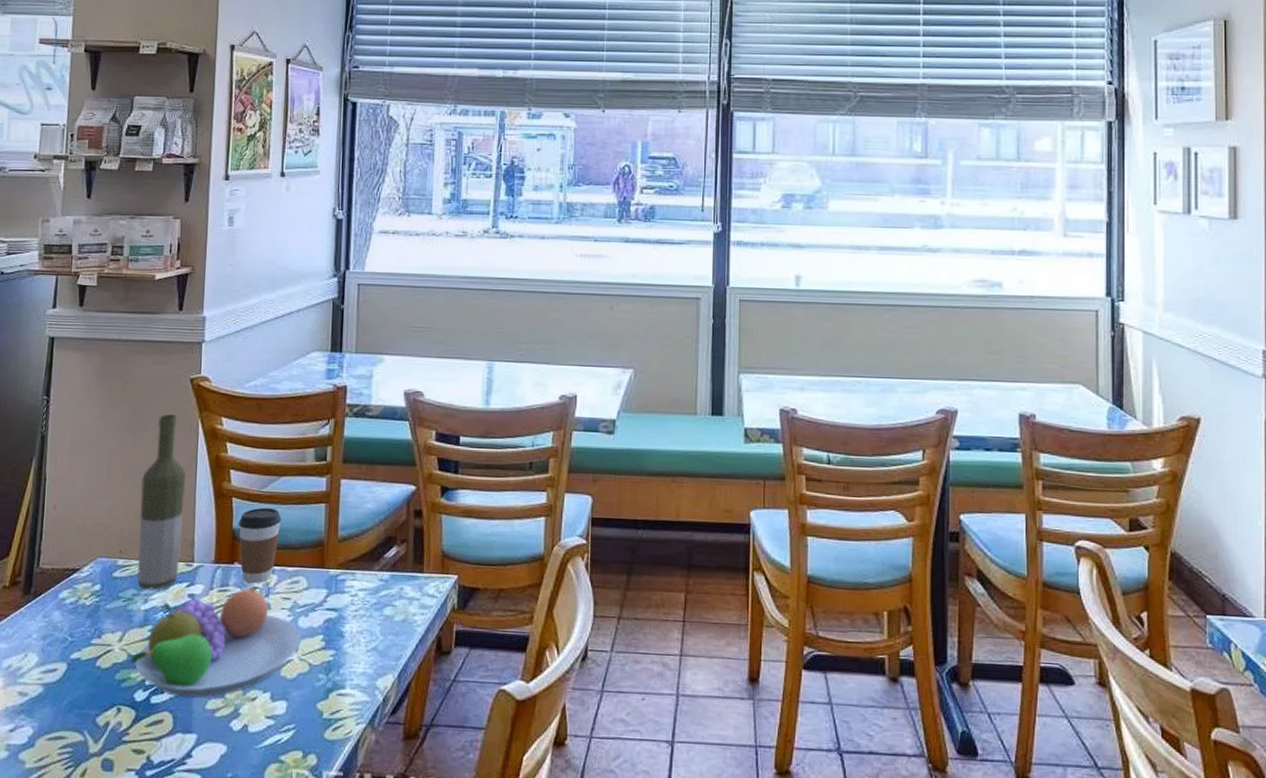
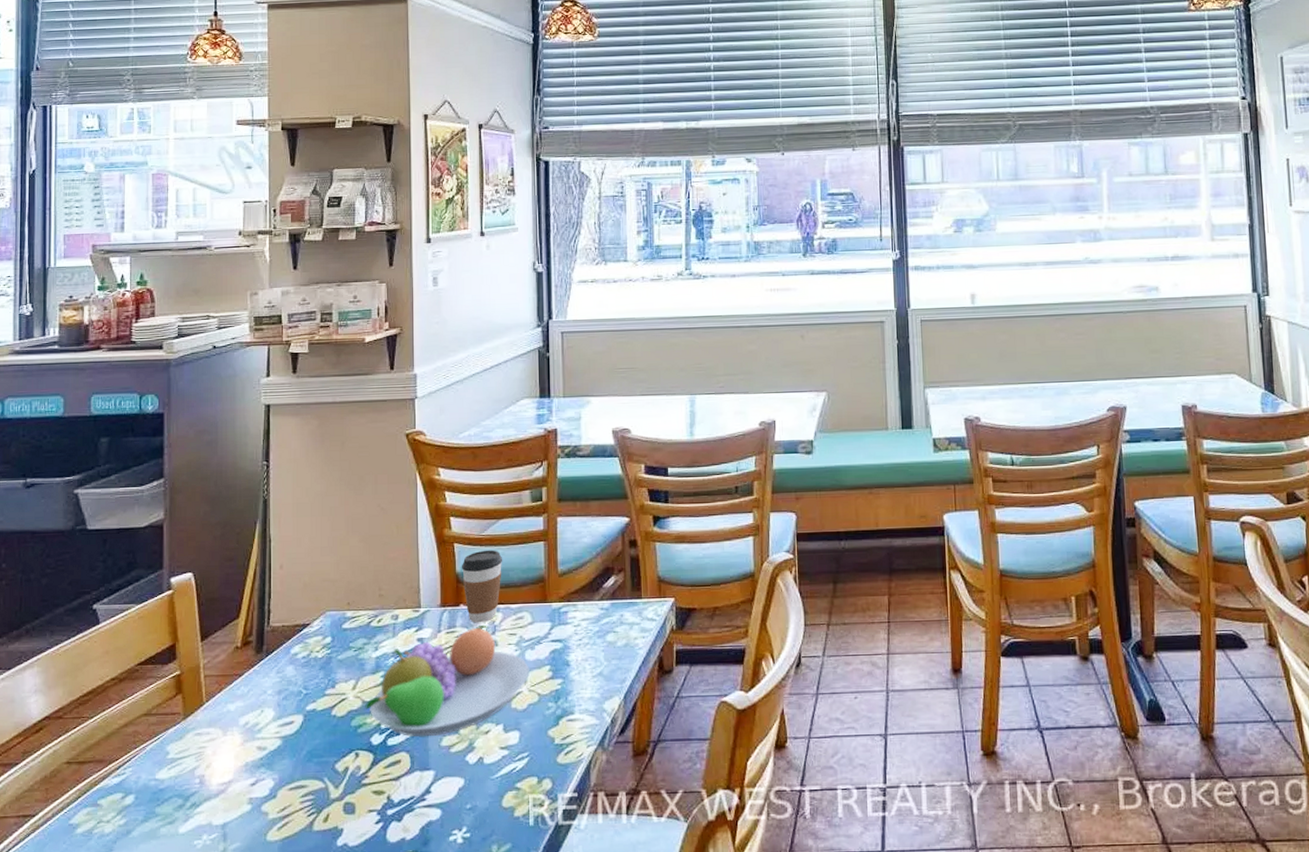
bottle: present [137,414,186,590] -> none [365,469,408,638]

